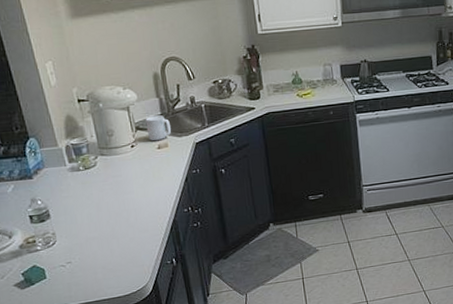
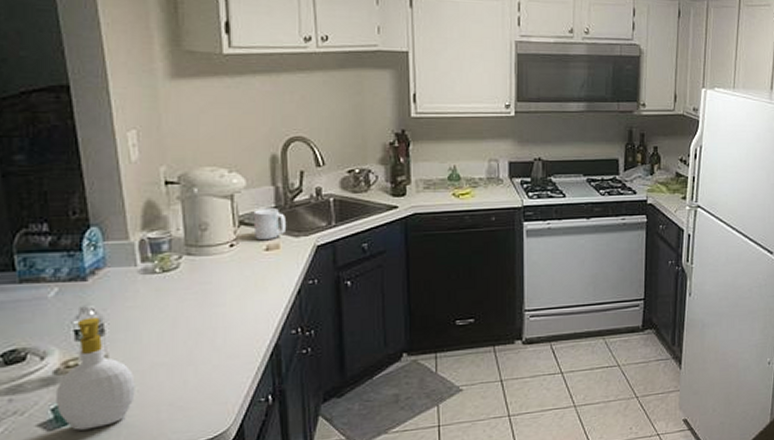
soap bottle: none [23,205,78,288] -> present [55,317,135,430]

